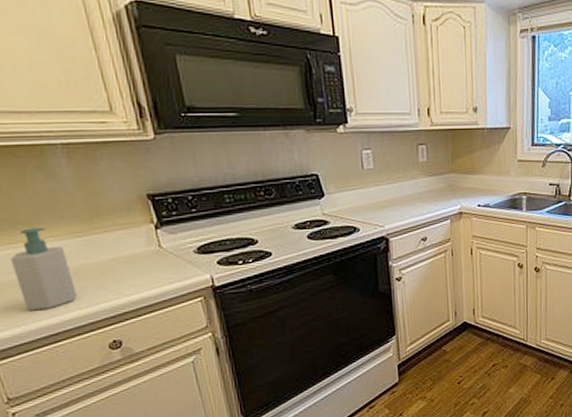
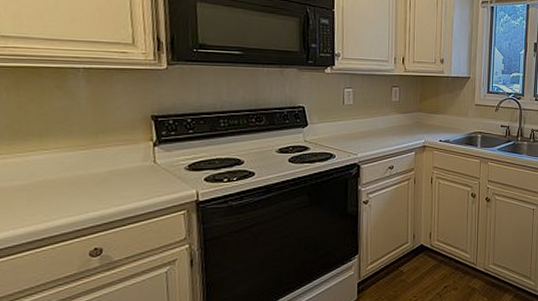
soap bottle: present [10,227,76,311] -> none [14,139,69,216]

